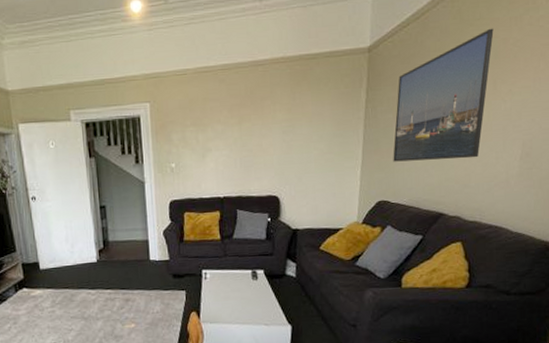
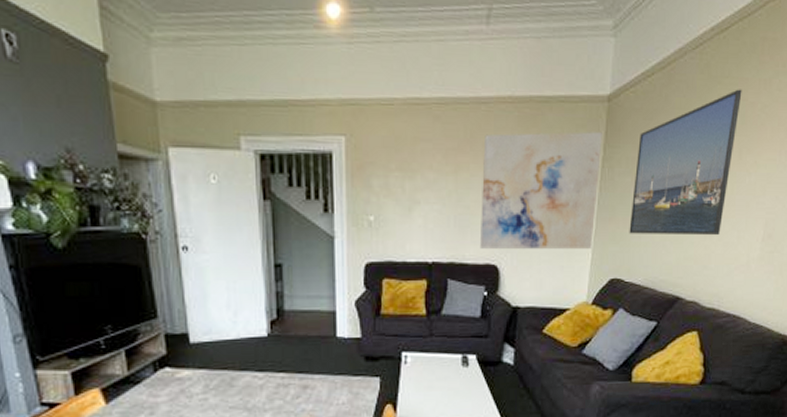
wall art: none [262,79,365,183] -> present [479,132,602,249]

